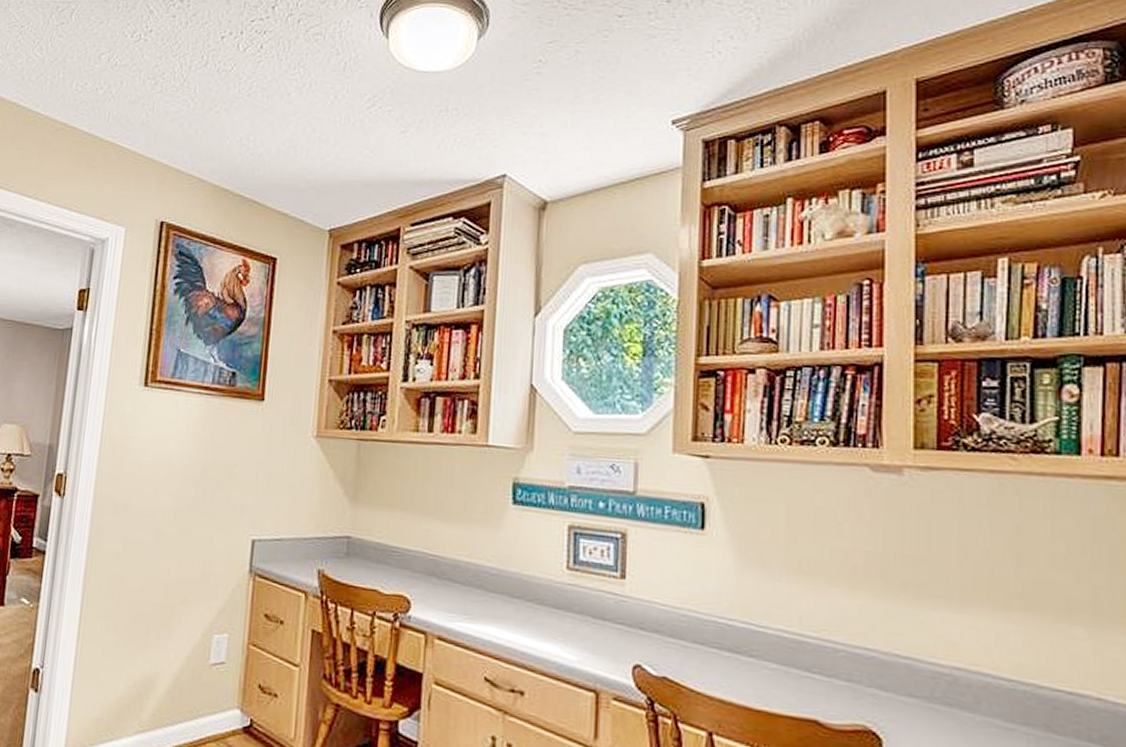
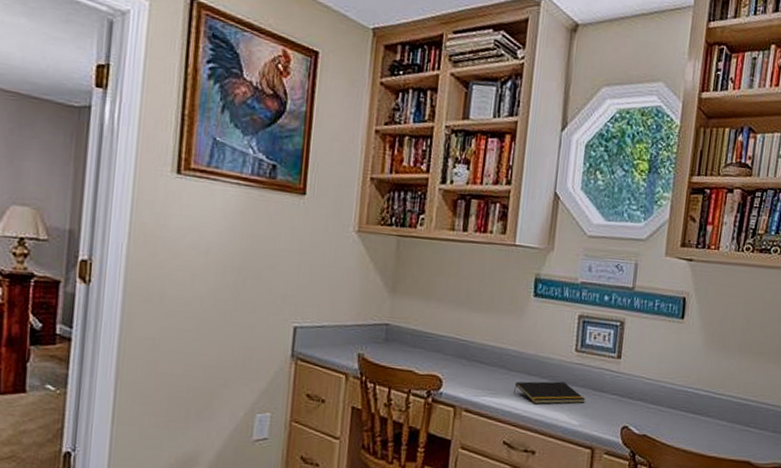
notepad: none [494,605,584,634] -> present [514,381,586,405]

